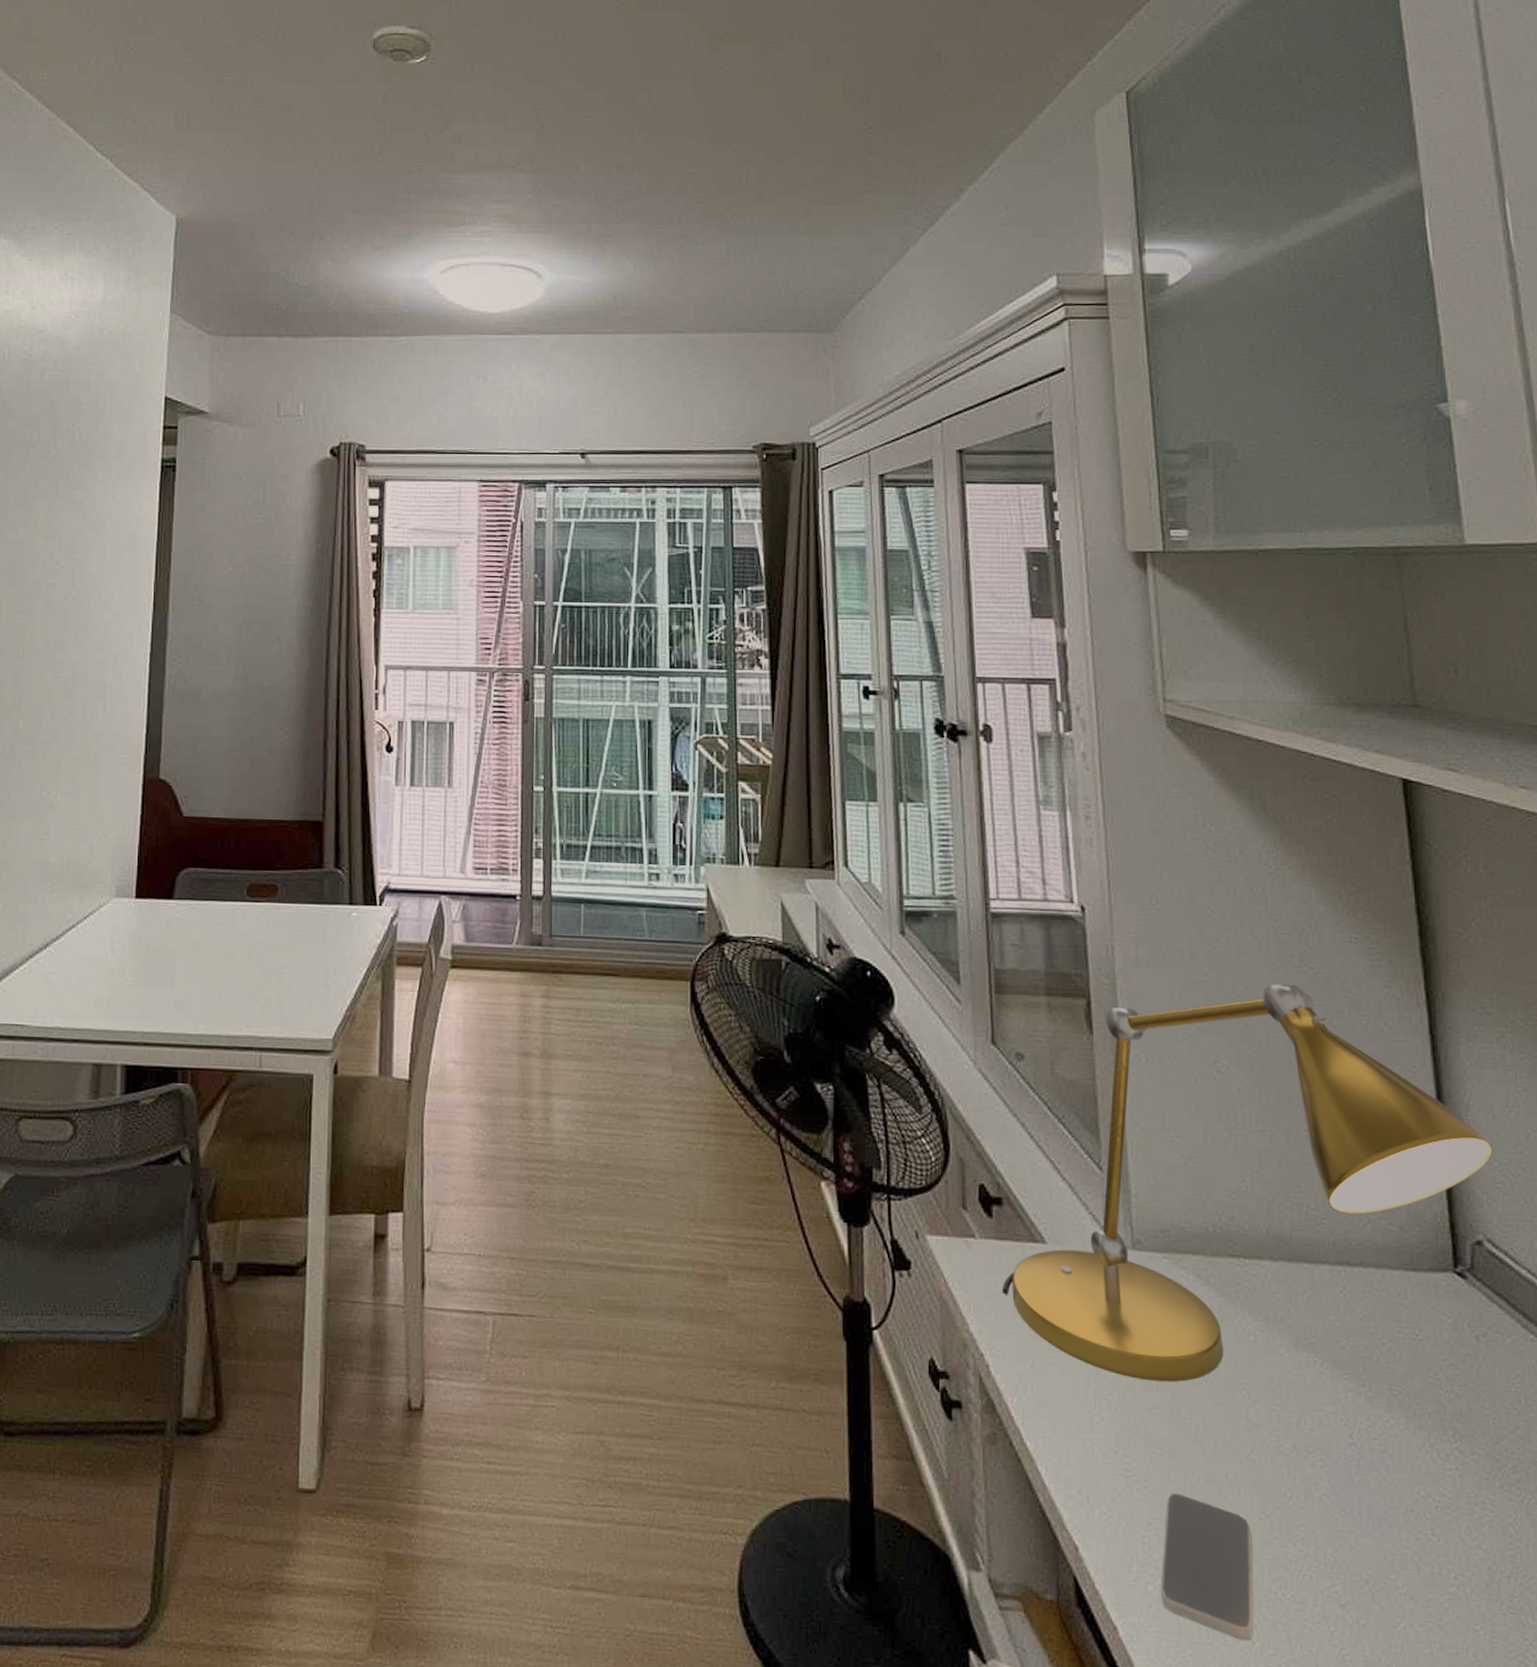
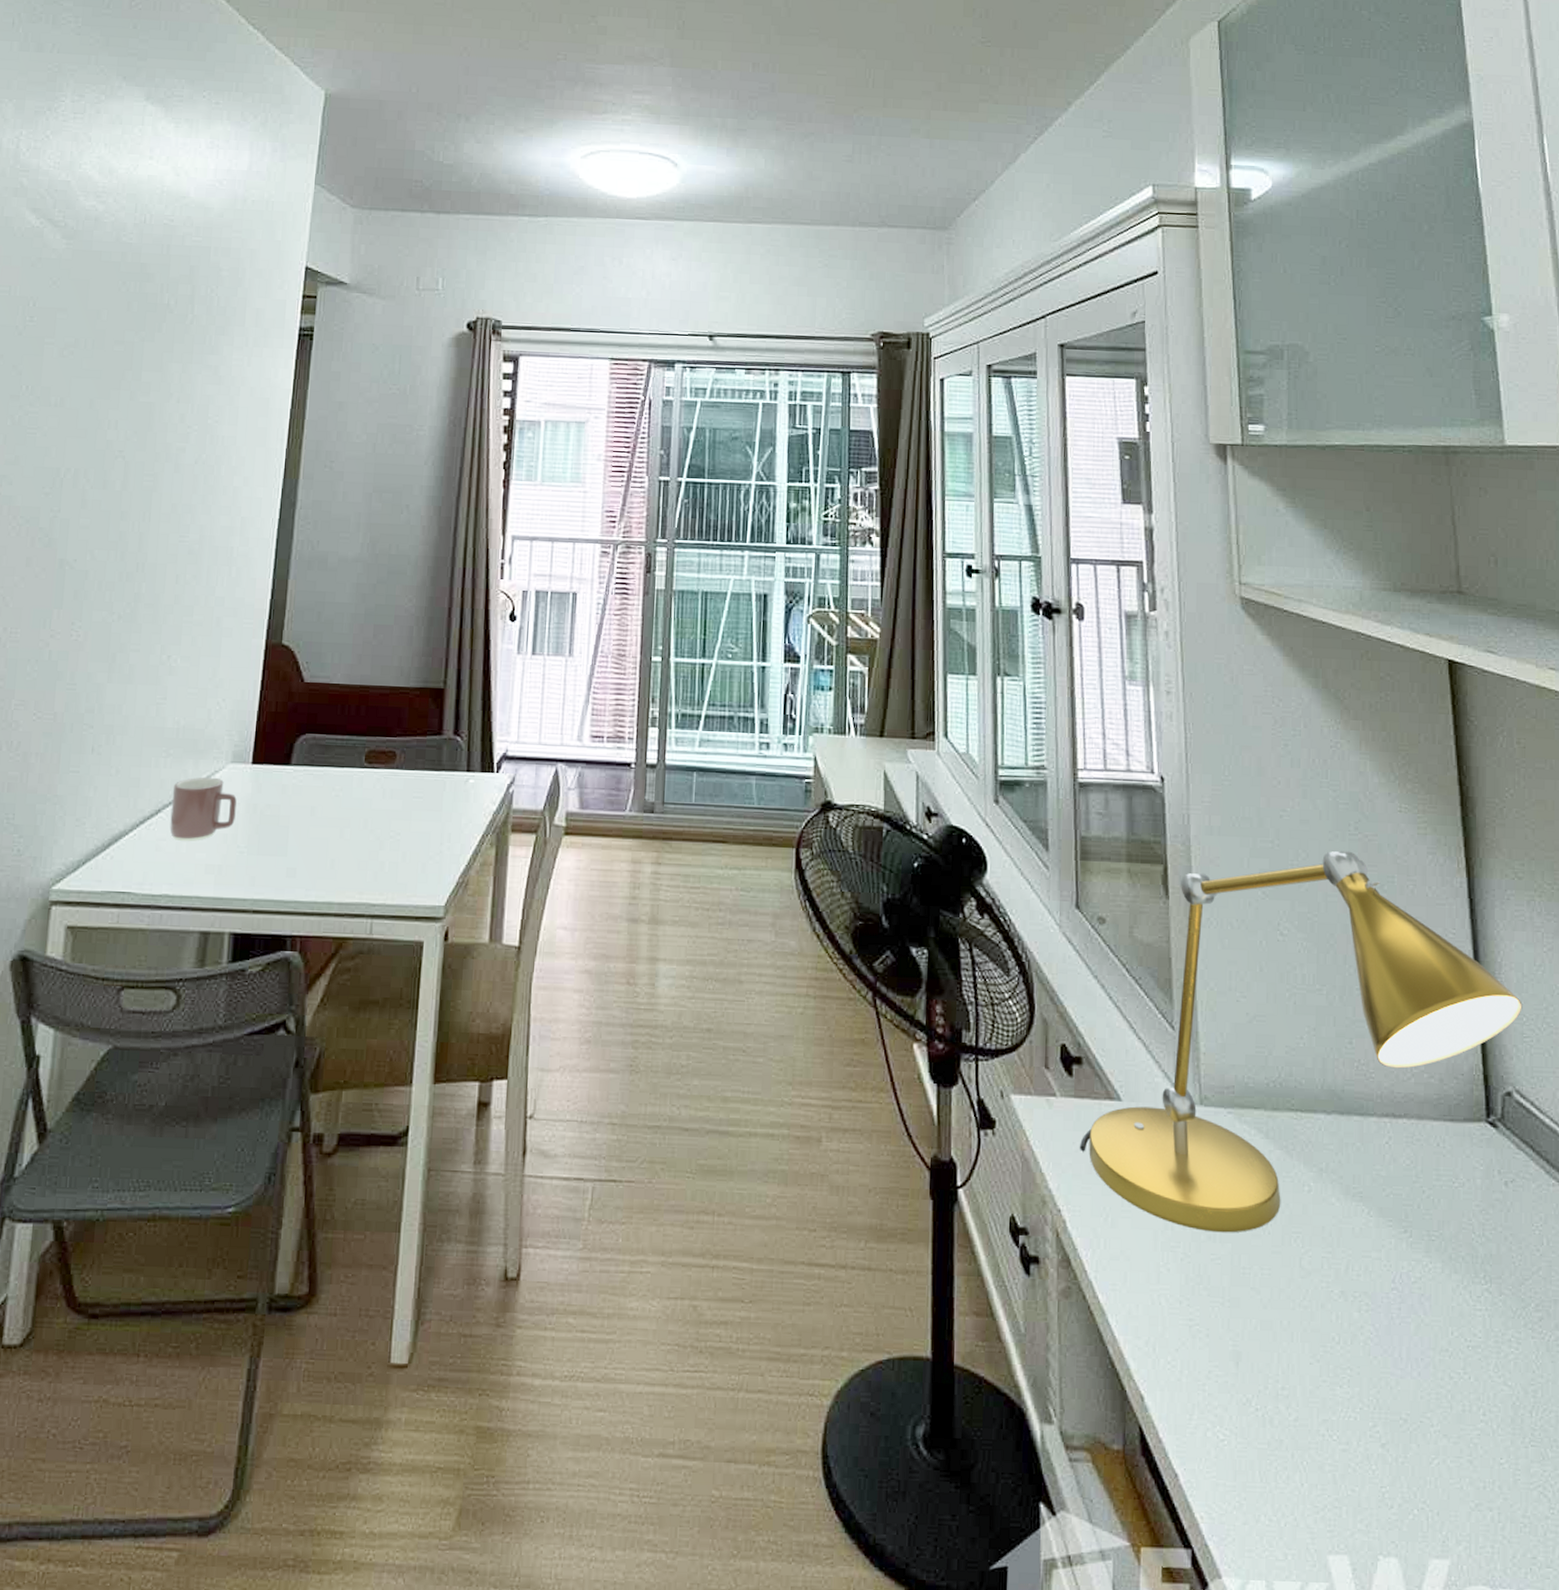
mug: none [58,911,122,976] -> present [169,777,237,842]
smartphone: present [1160,1494,1254,1642] -> none [1218,1341,1303,1483]

